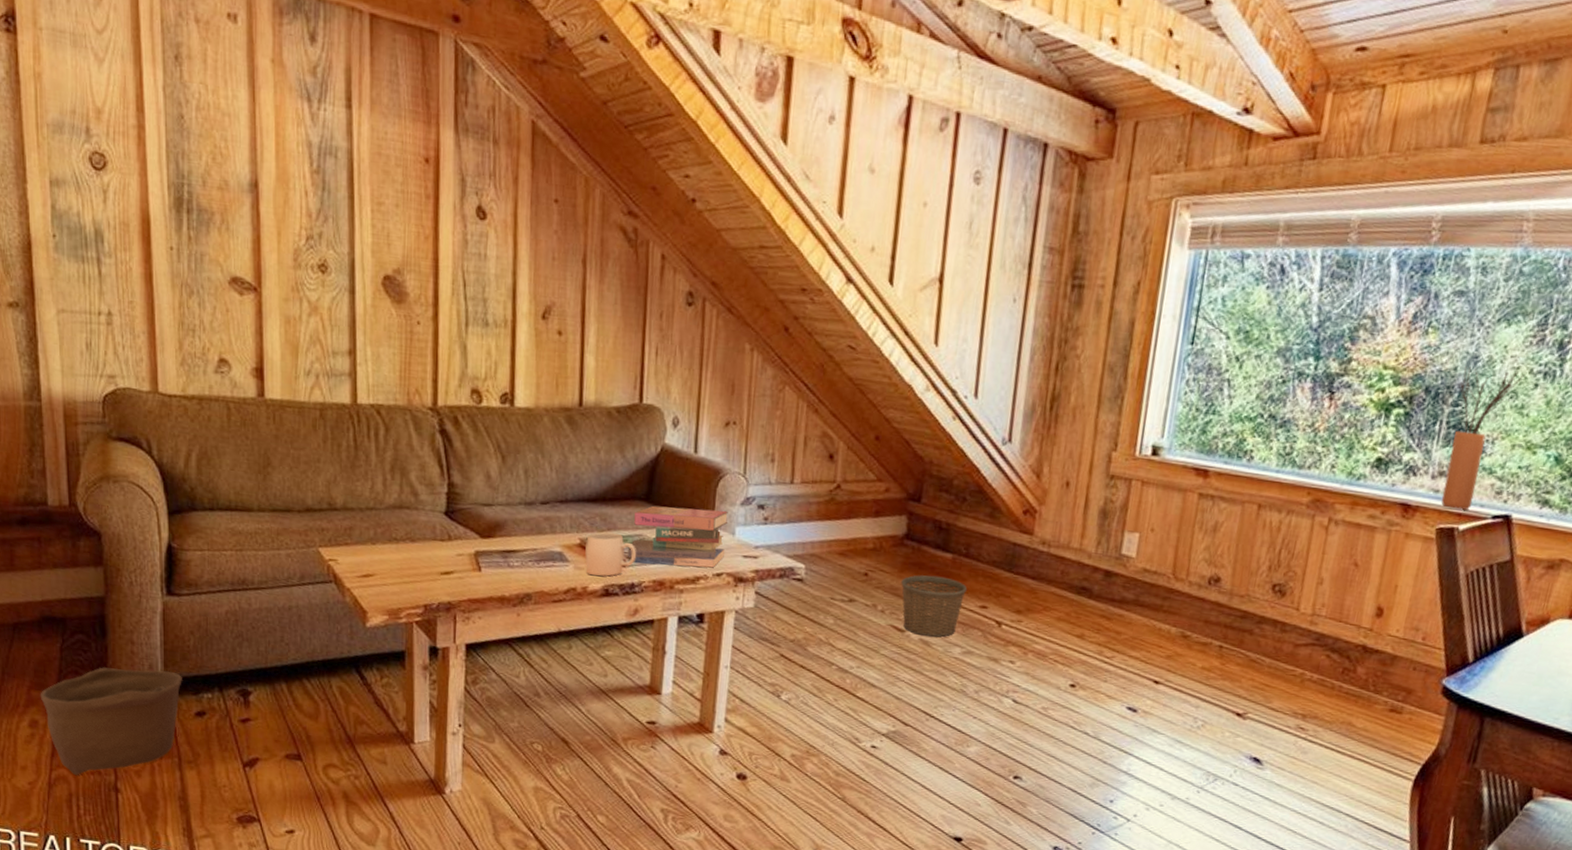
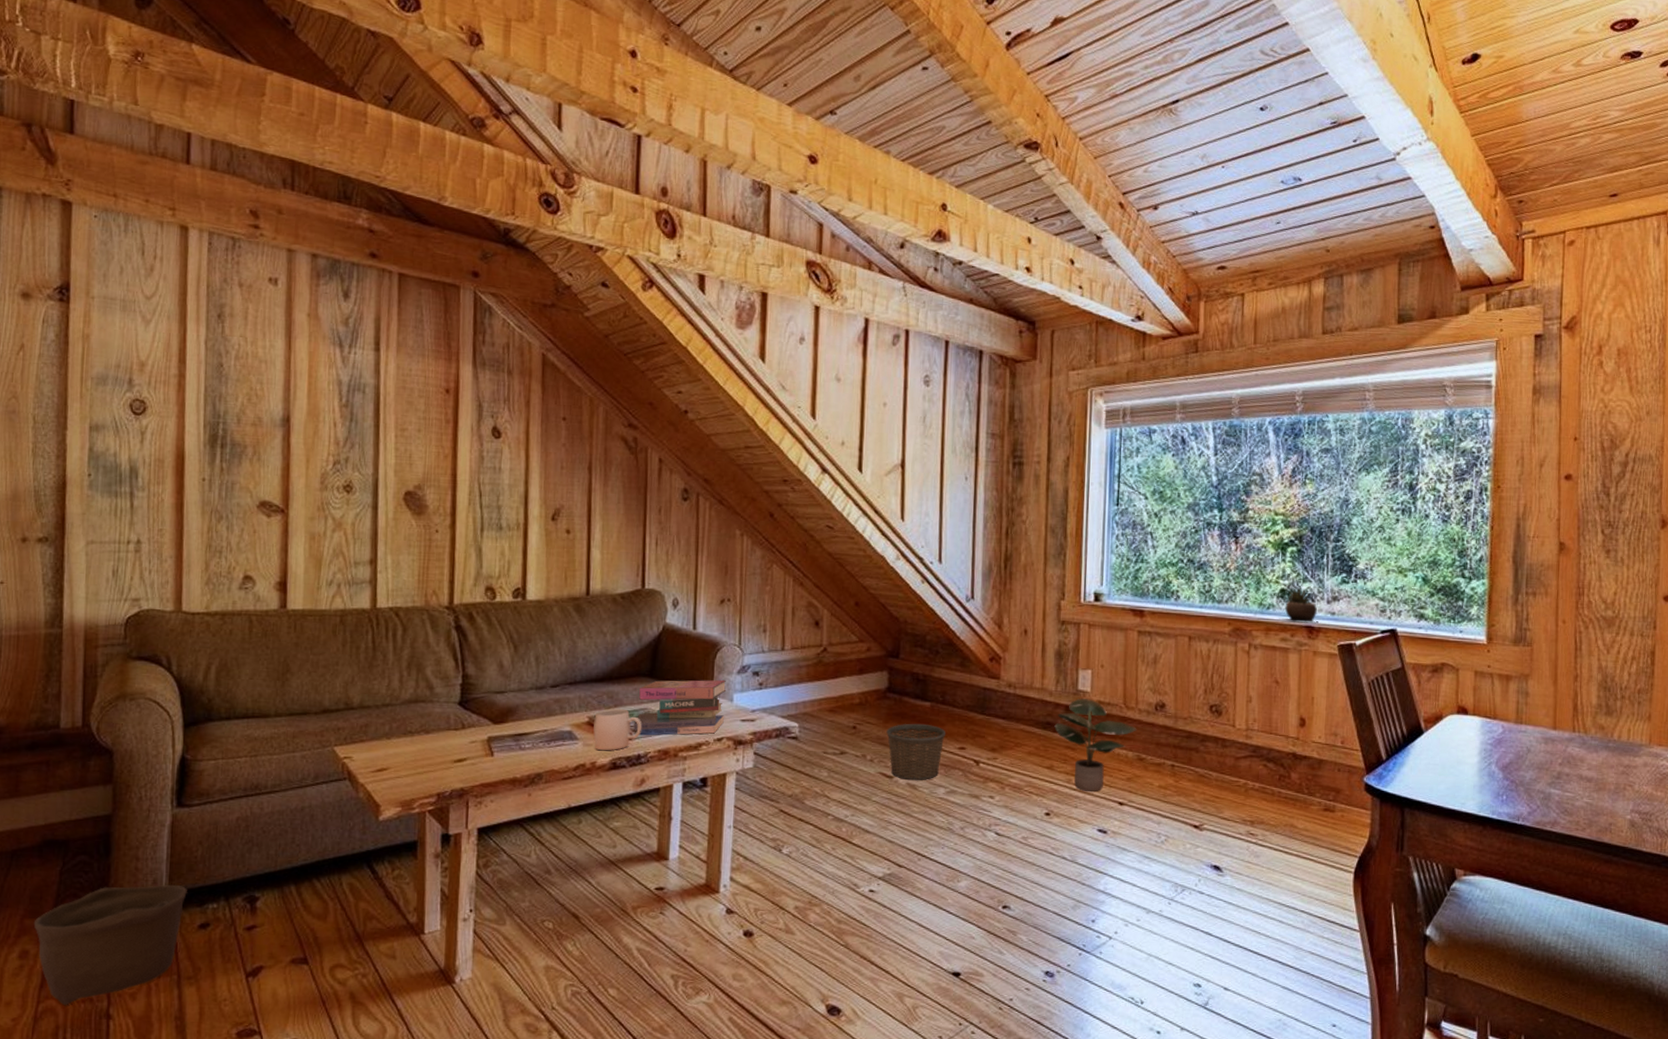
potted plant: none [1090,564,1185,667] -> present [1054,698,1137,792]
succulent plant: none [1370,458,1418,501] -> present [1279,588,1318,624]
vase: present [1440,366,1525,511] -> none [1336,509,1388,628]

